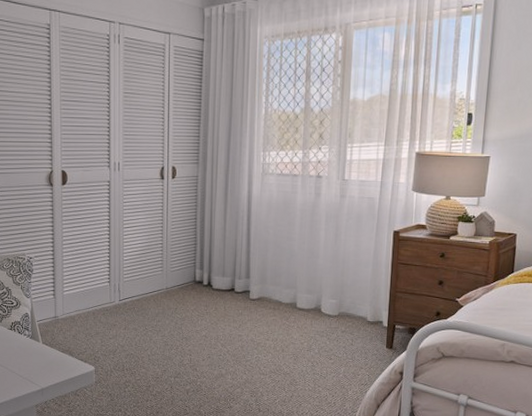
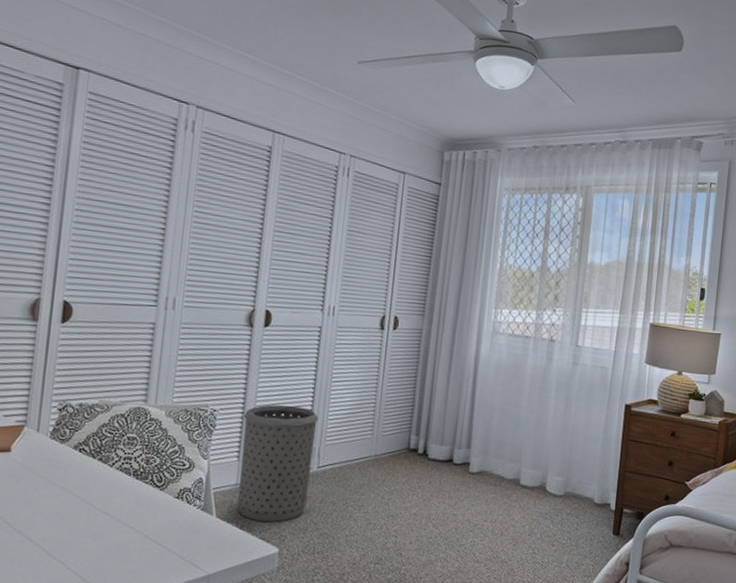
laundry basket: none [54,251,116,347] -> present [237,405,319,523]

